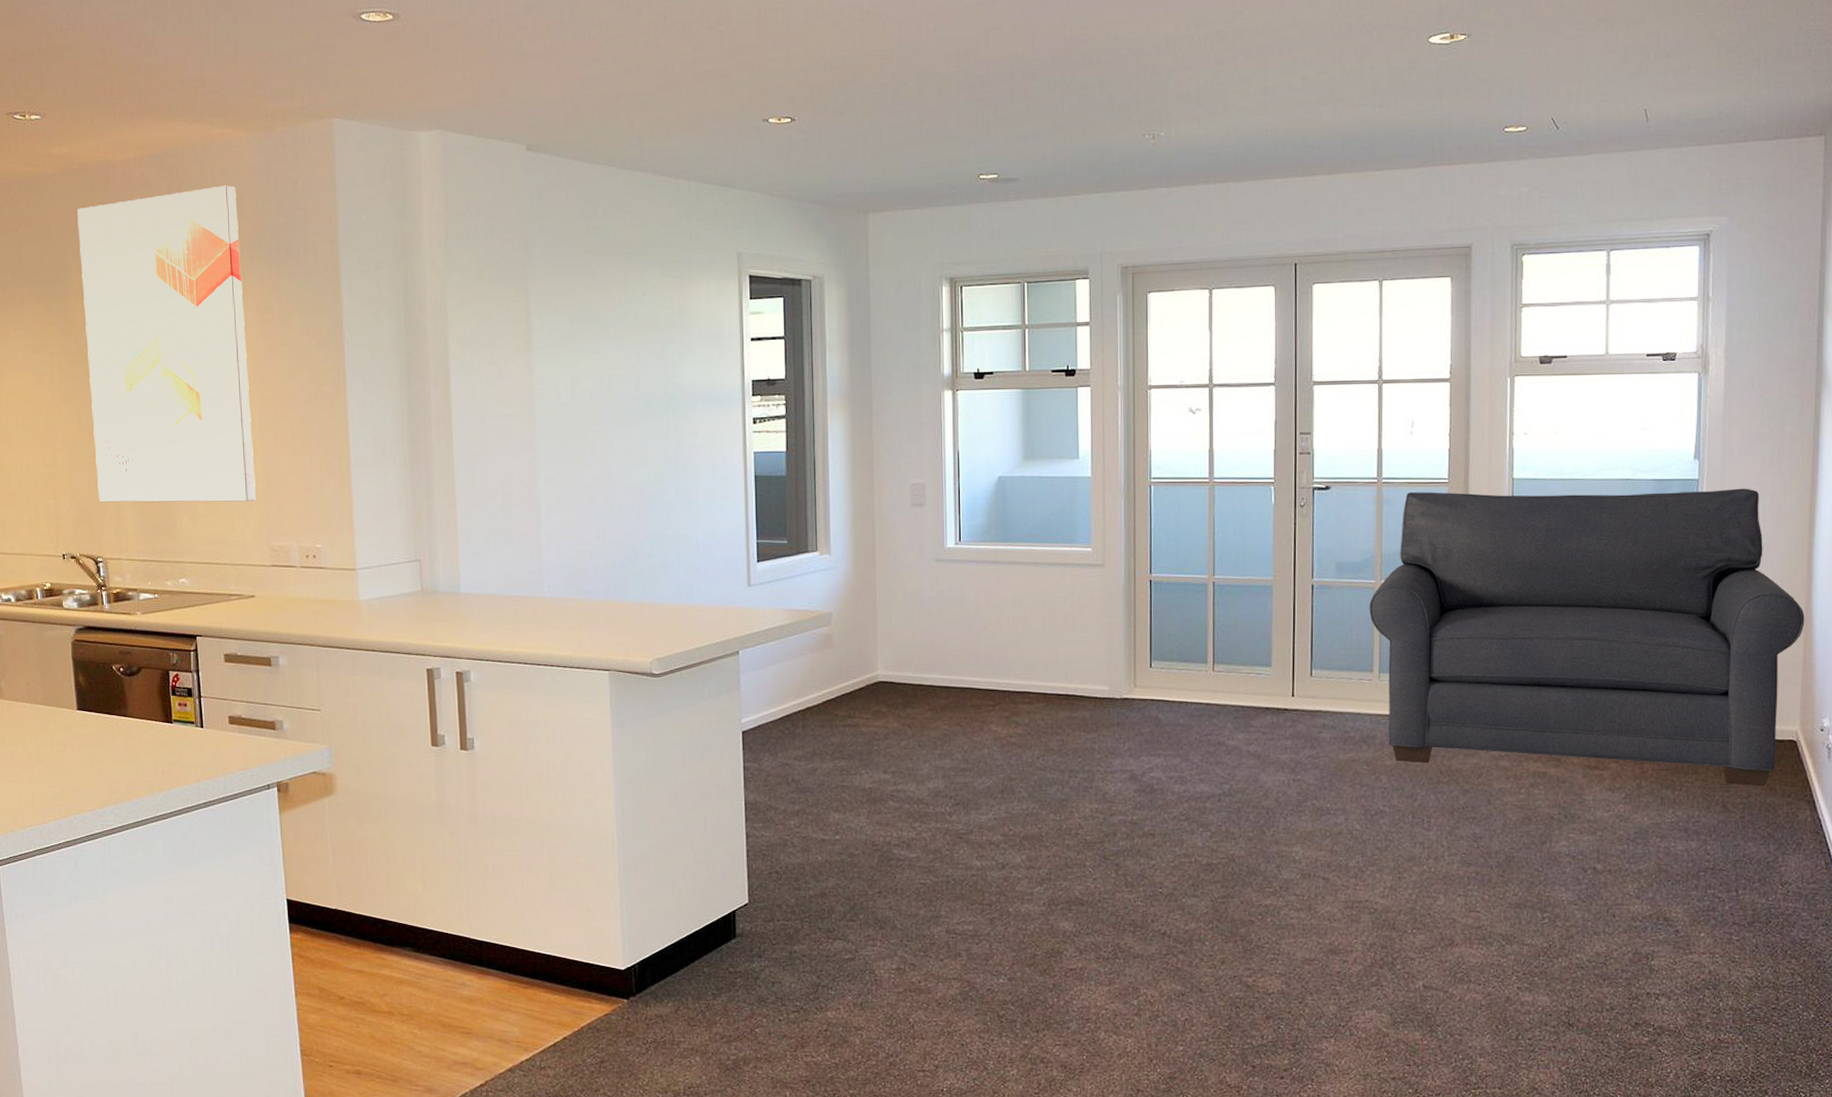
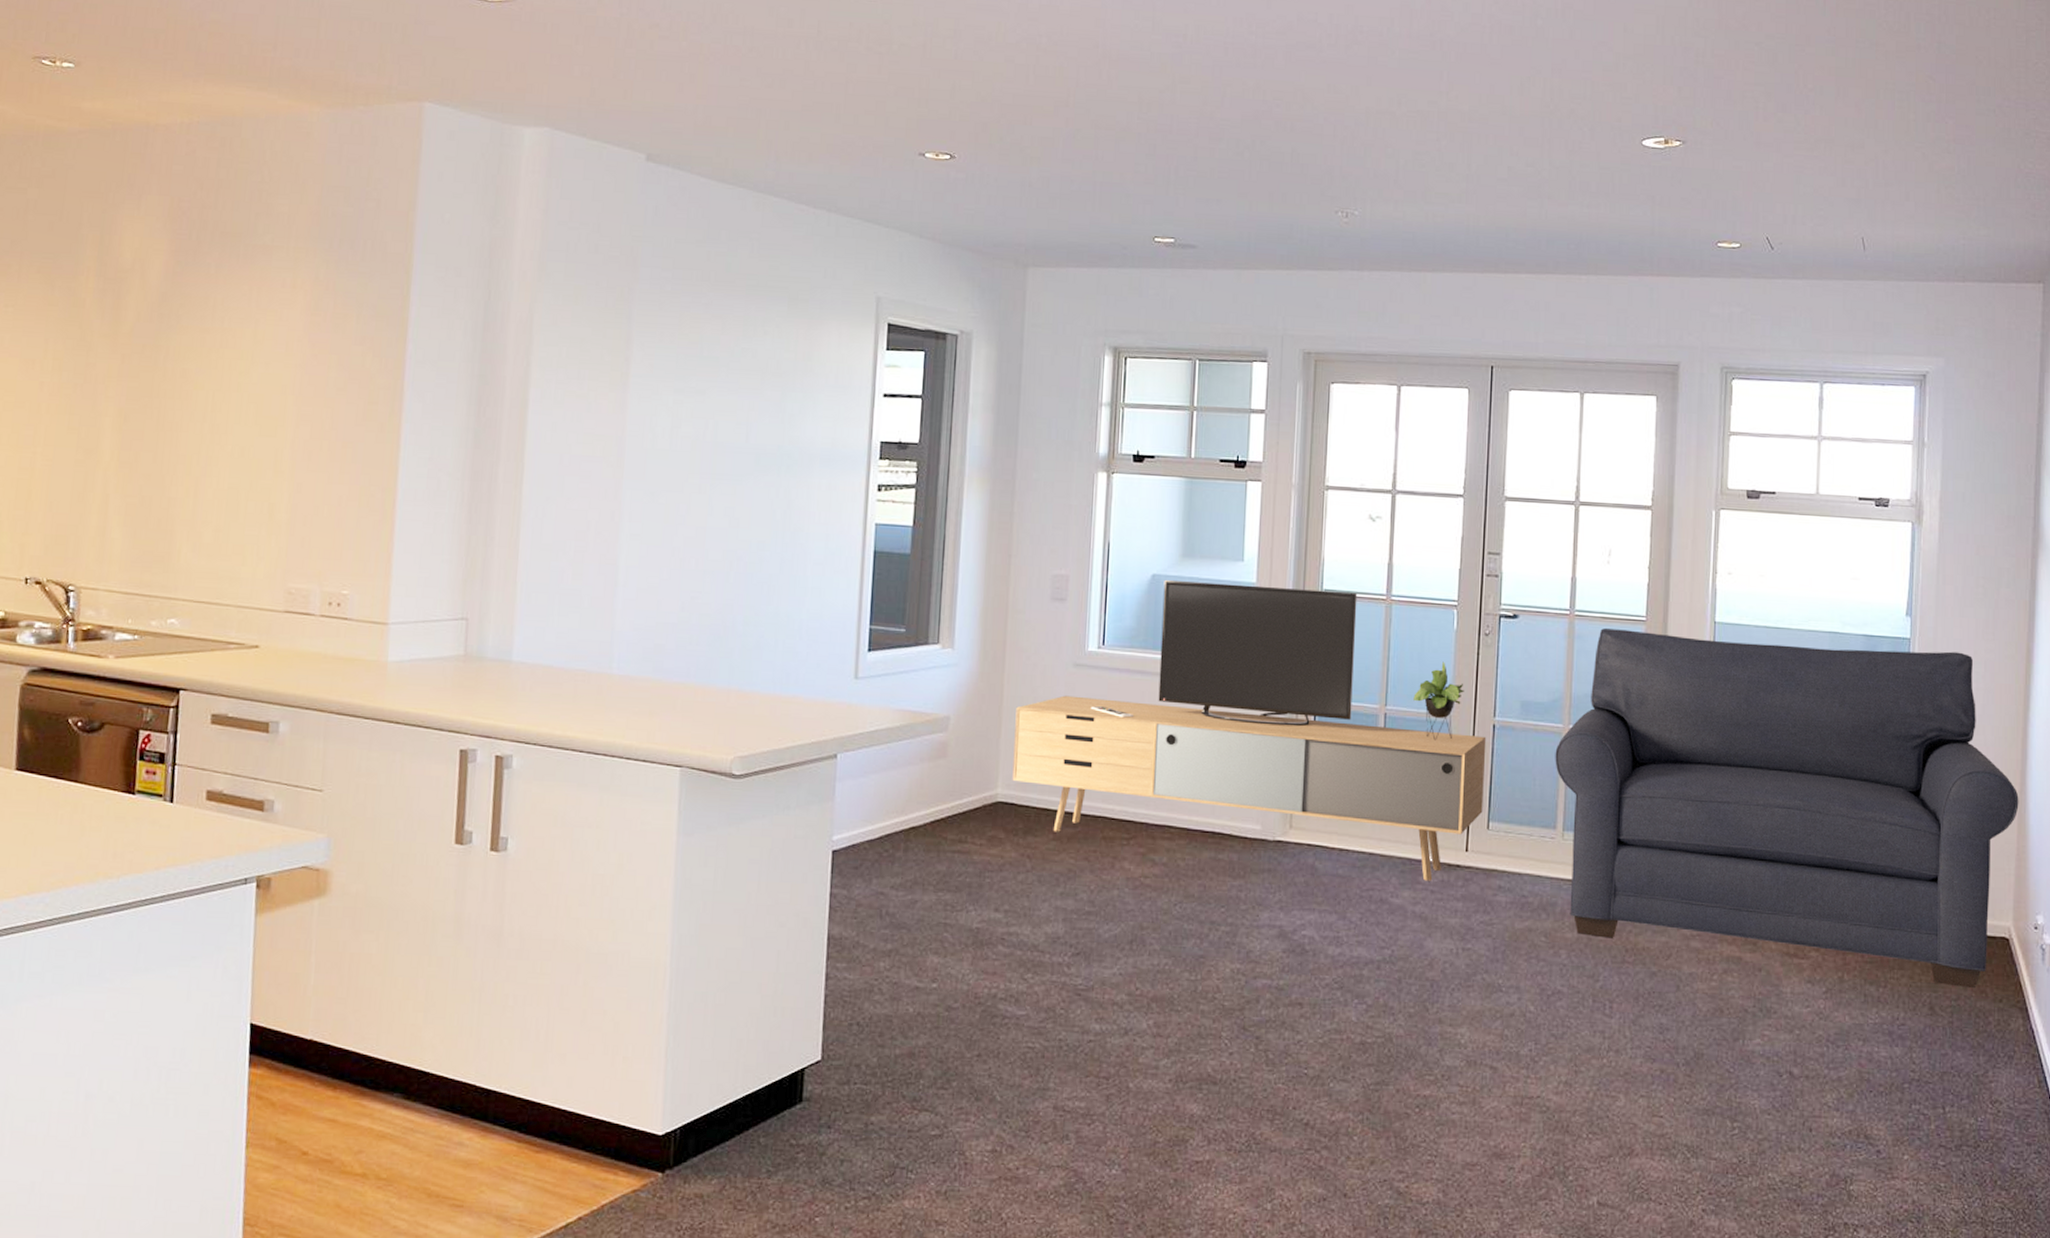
wall art: present [77,185,256,503] -> none [80,164,299,534]
media console: none [888,478,1306,724] -> present [1012,579,1487,881]

